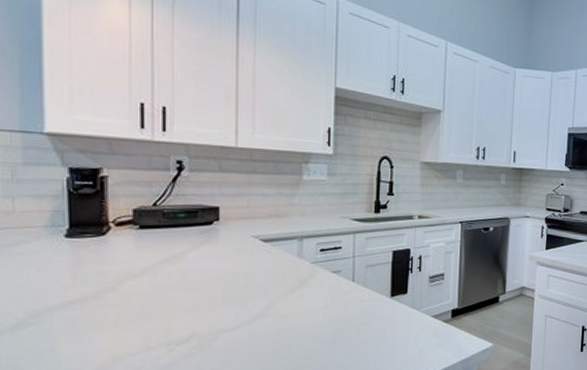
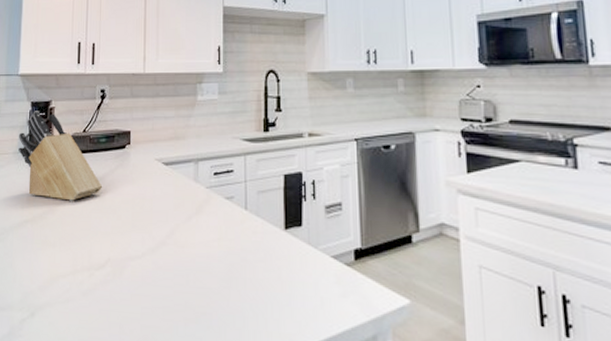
knife block: none [52,178,182,279] -> present [18,111,102,201]

